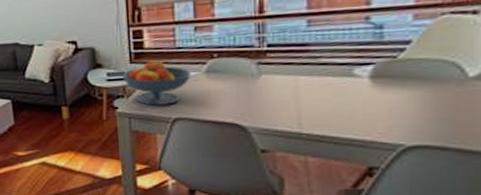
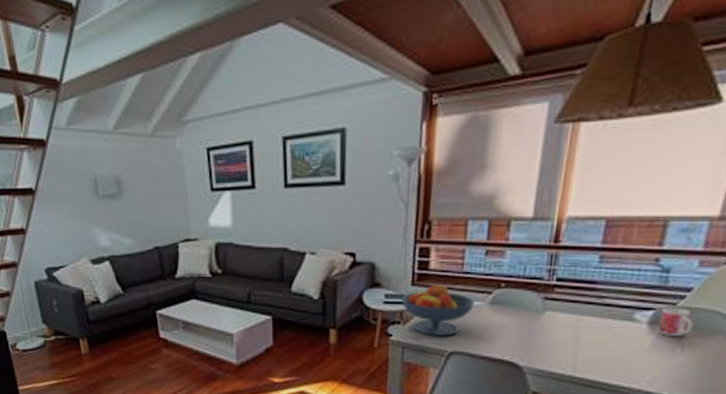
mug: none [382,60,419,88] -> present [658,307,693,337]

